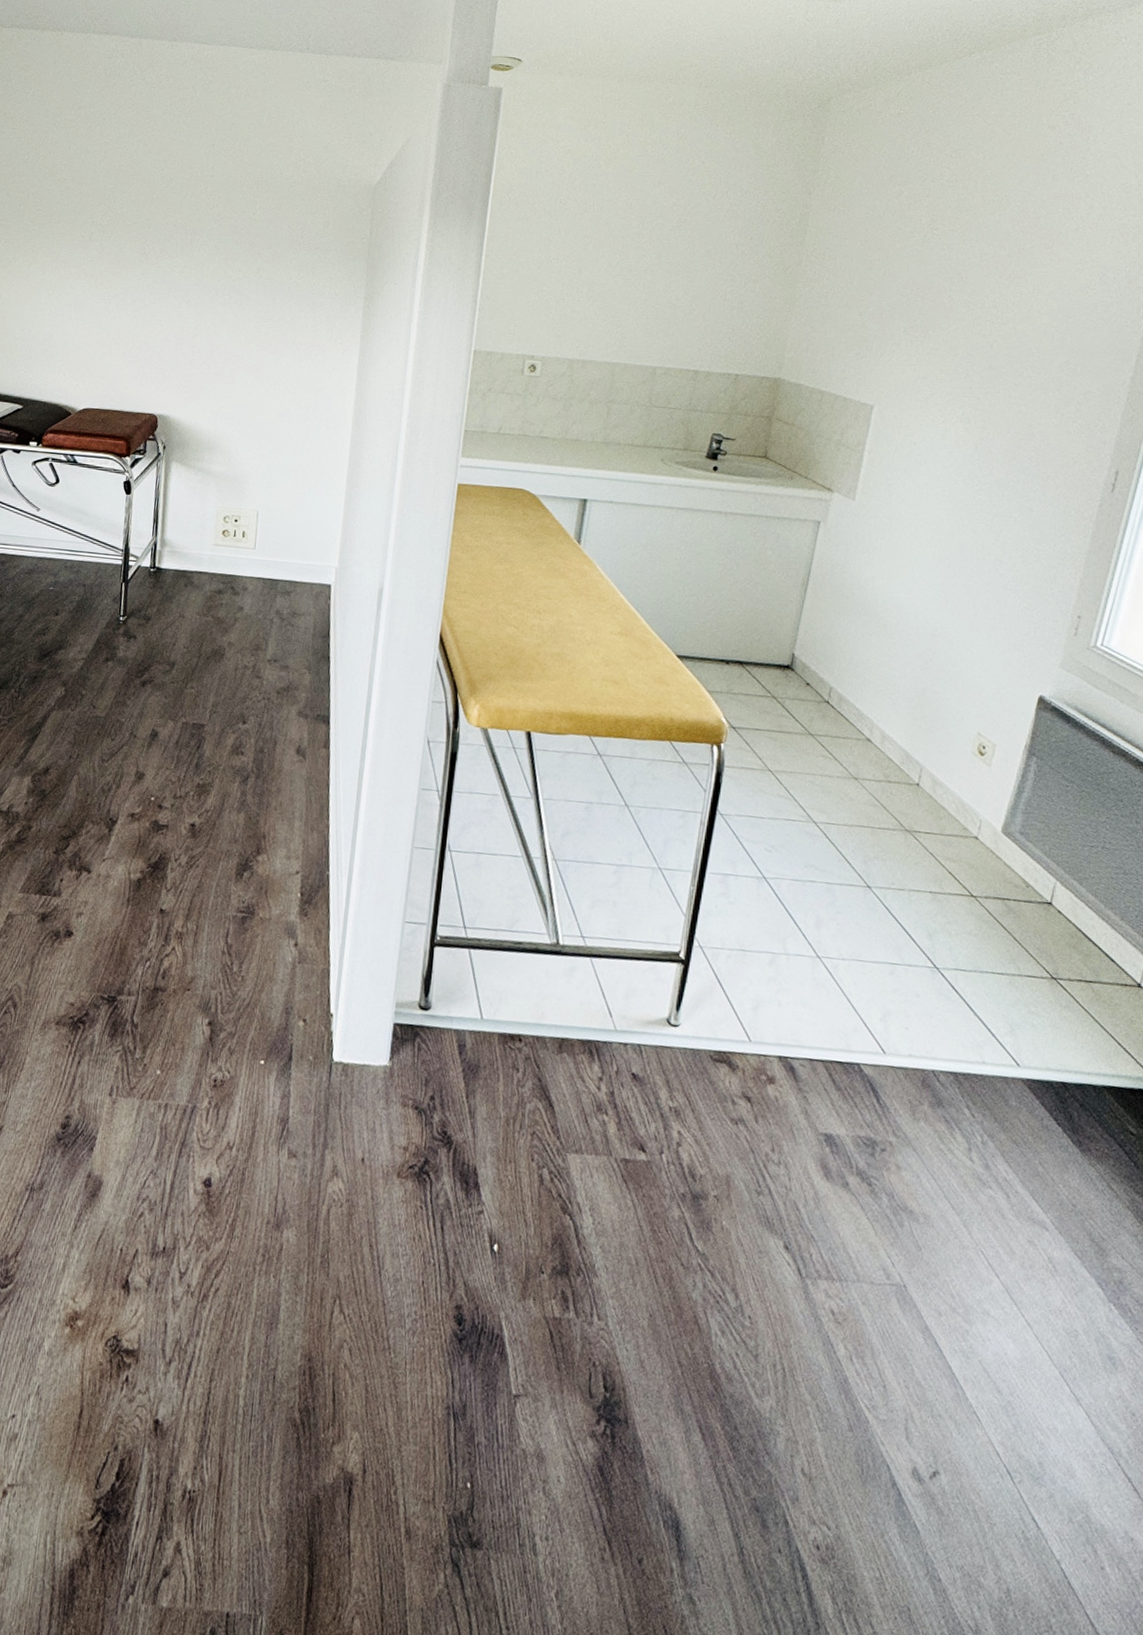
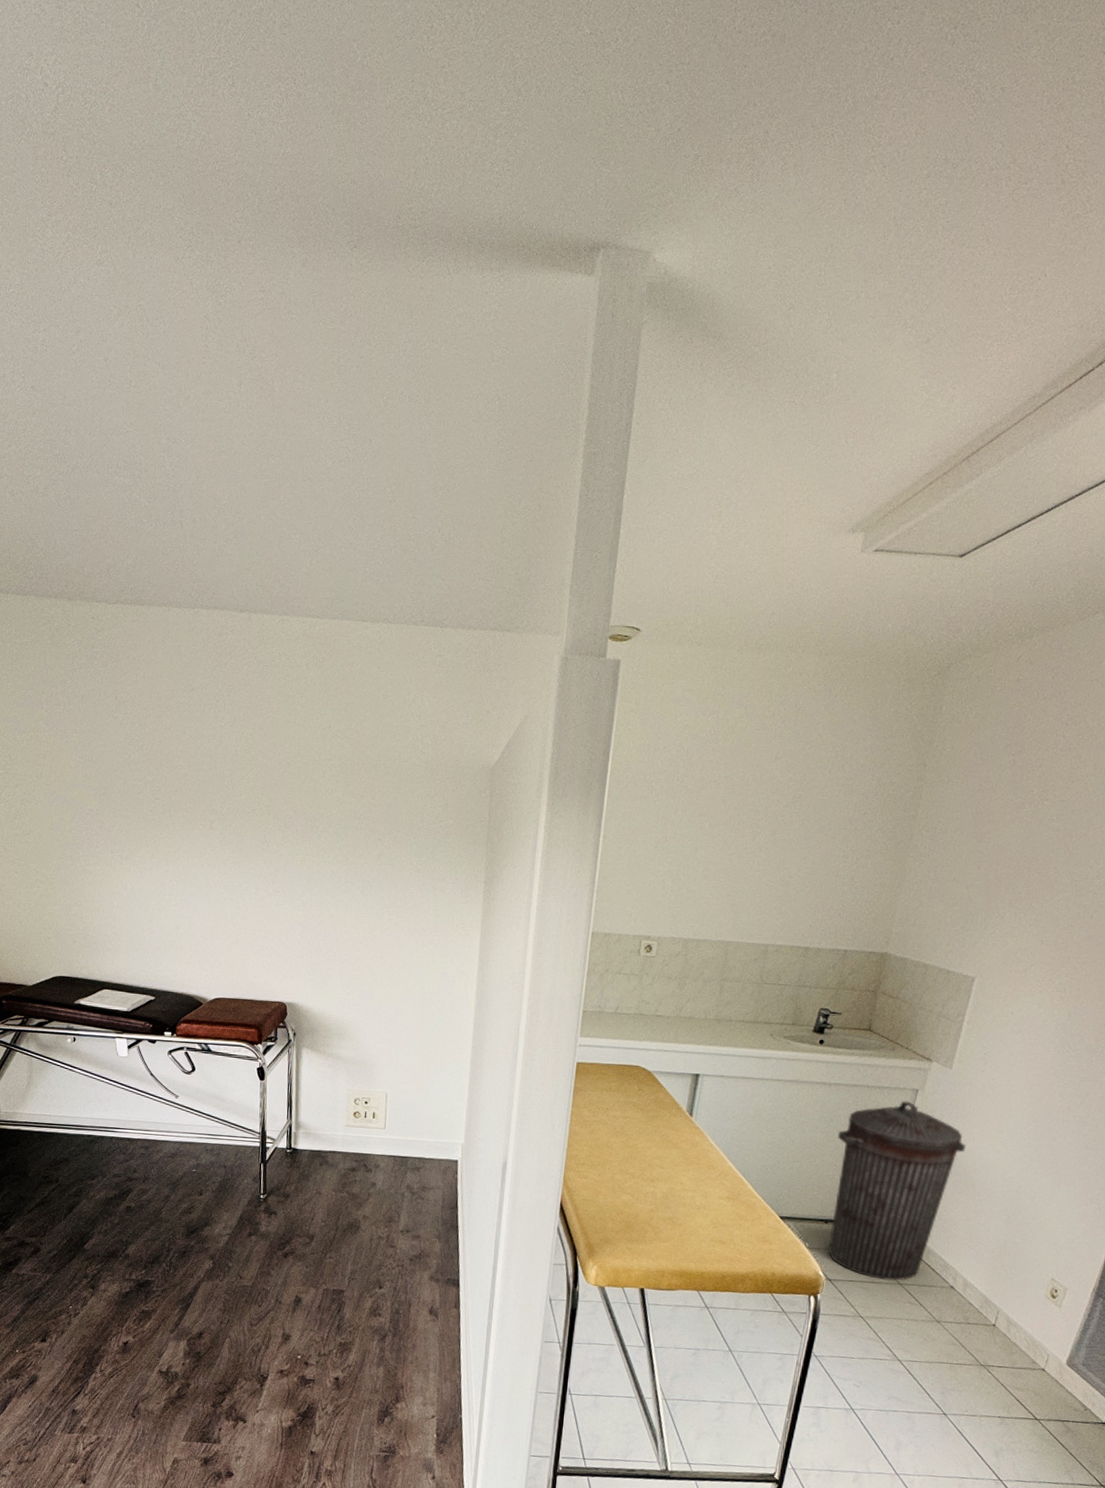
trash can: none [730,533,875,731] -> present [827,1101,966,1281]

